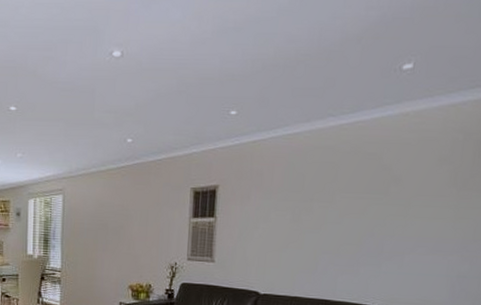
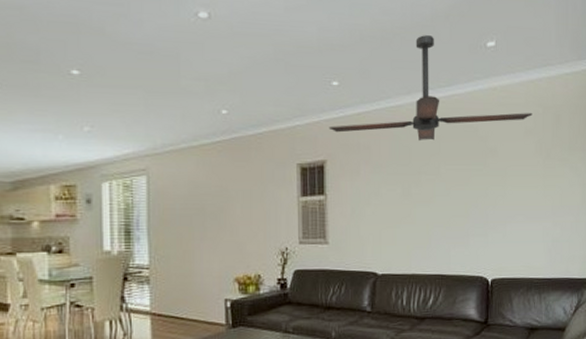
ceiling fan: none [223,61,450,169] -> present [328,35,532,142]

